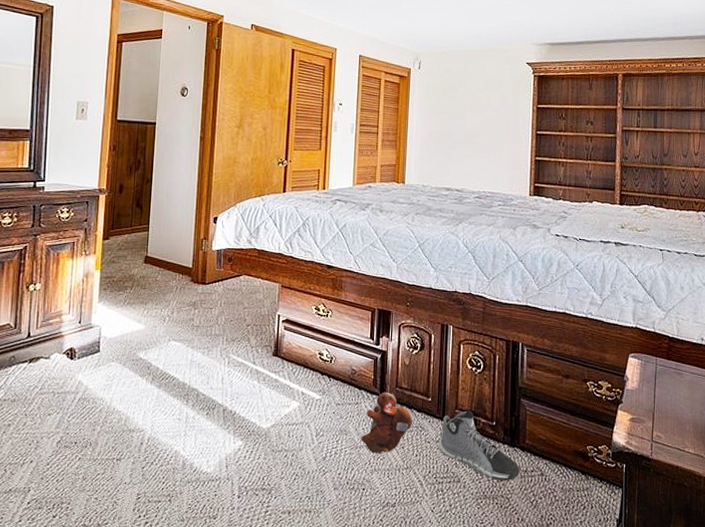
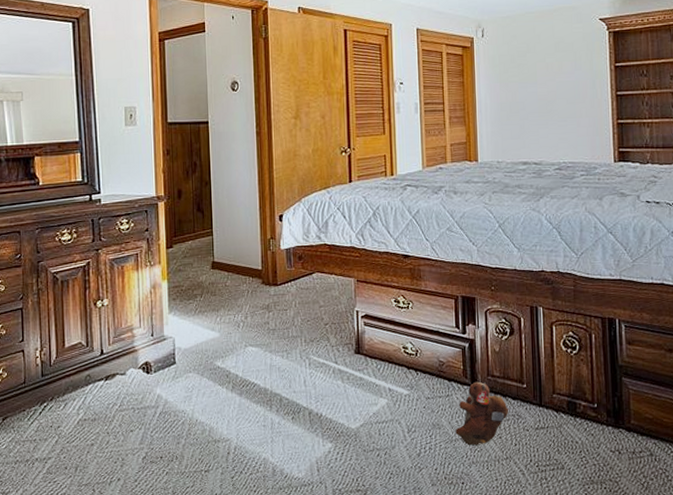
sneaker: present [438,410,520,481] -> none [537,394,627,465]

